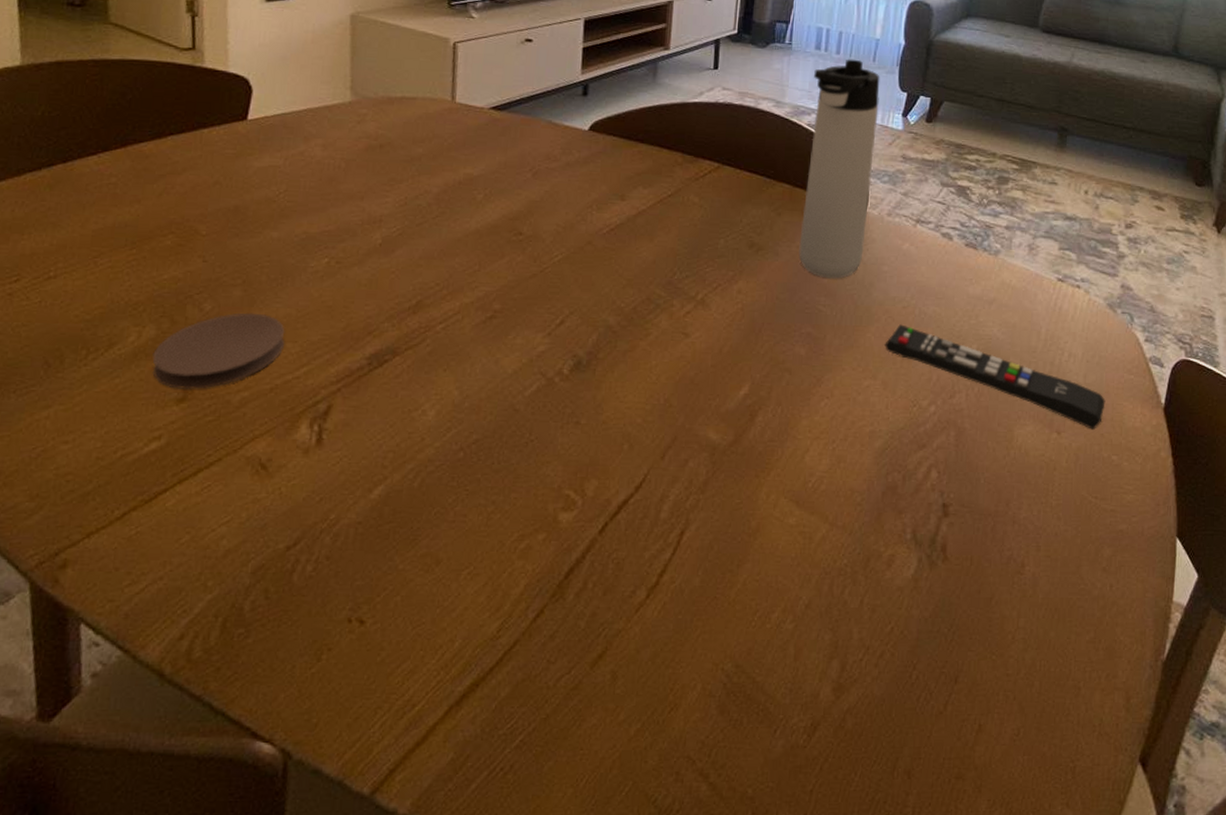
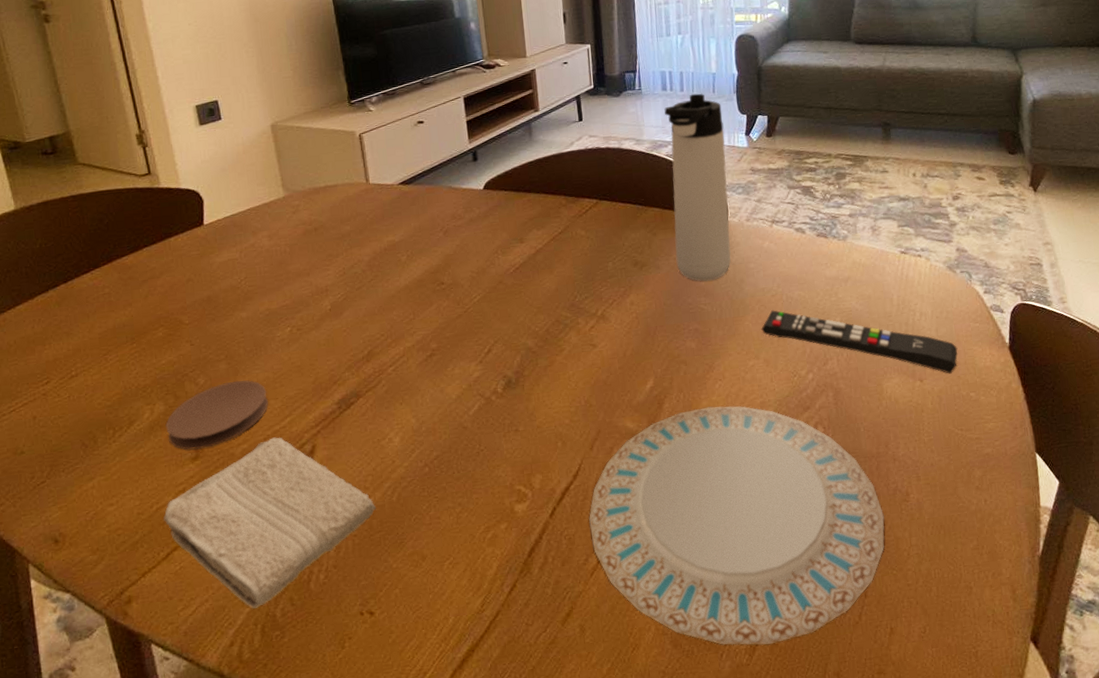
washcloth: none [127,388,391,596] -> present [163,437,376,609]
plate: none [644,428,992,726] -> present [589,405,885,646]

